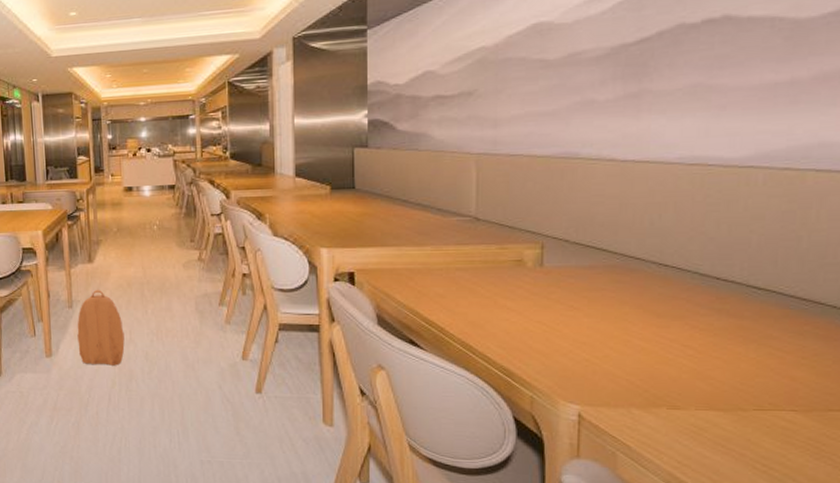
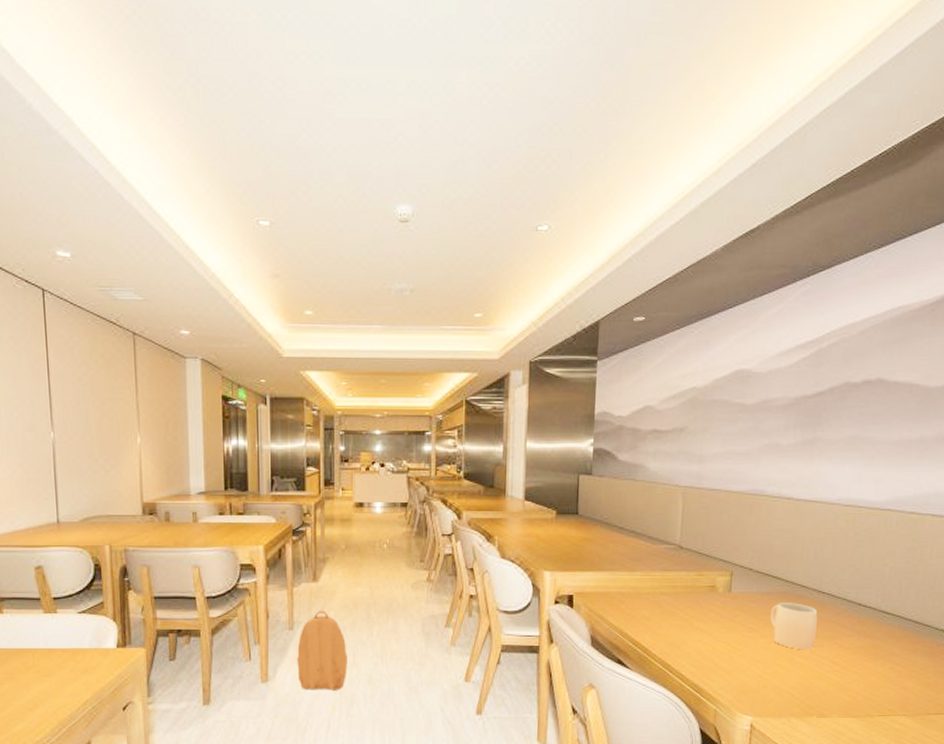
mug: none [595,277,661,331] -> present [769,603,819,650]

